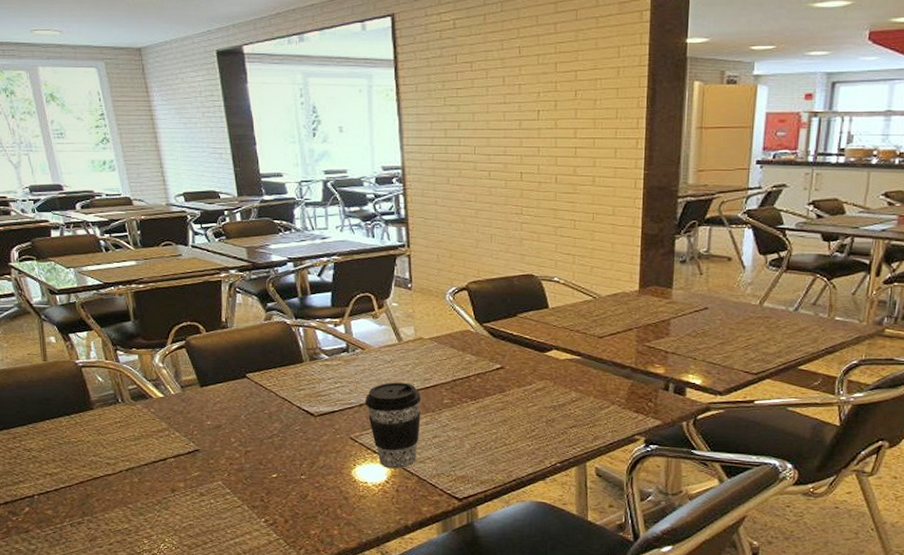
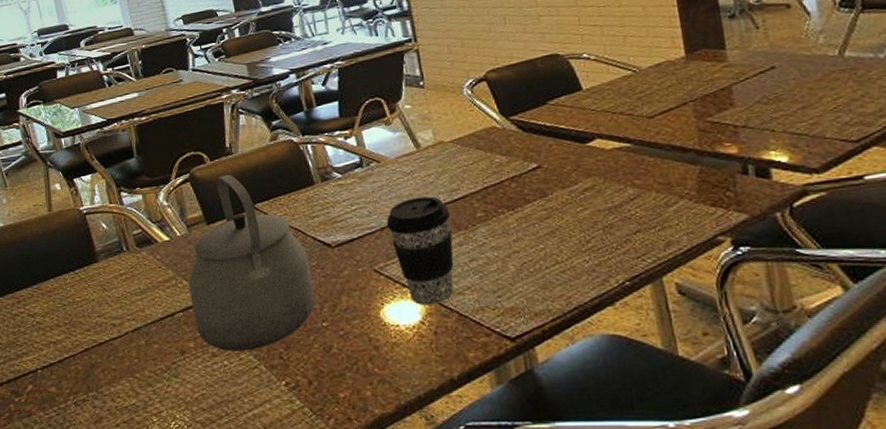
tea kettle: none [180,345,296,493] -> present [188,174,315,352]

